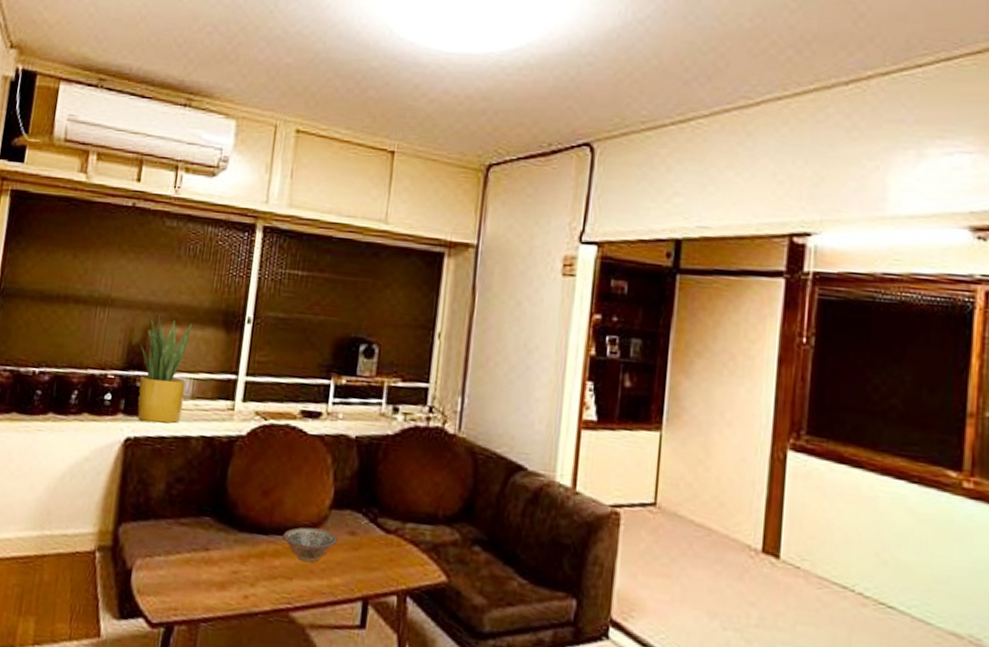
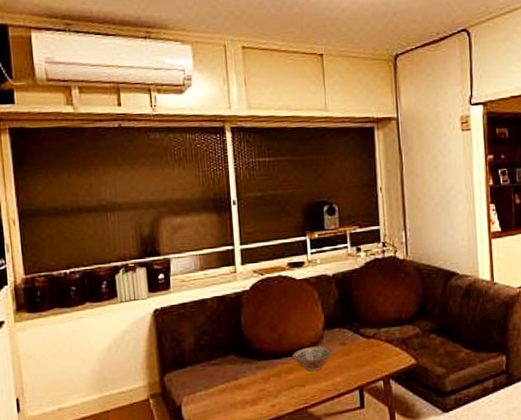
books: none [86,378,127,423] -> present [115,266,149,303]
planter: present [137,314,193,424] -> none [149,210,196,295]

